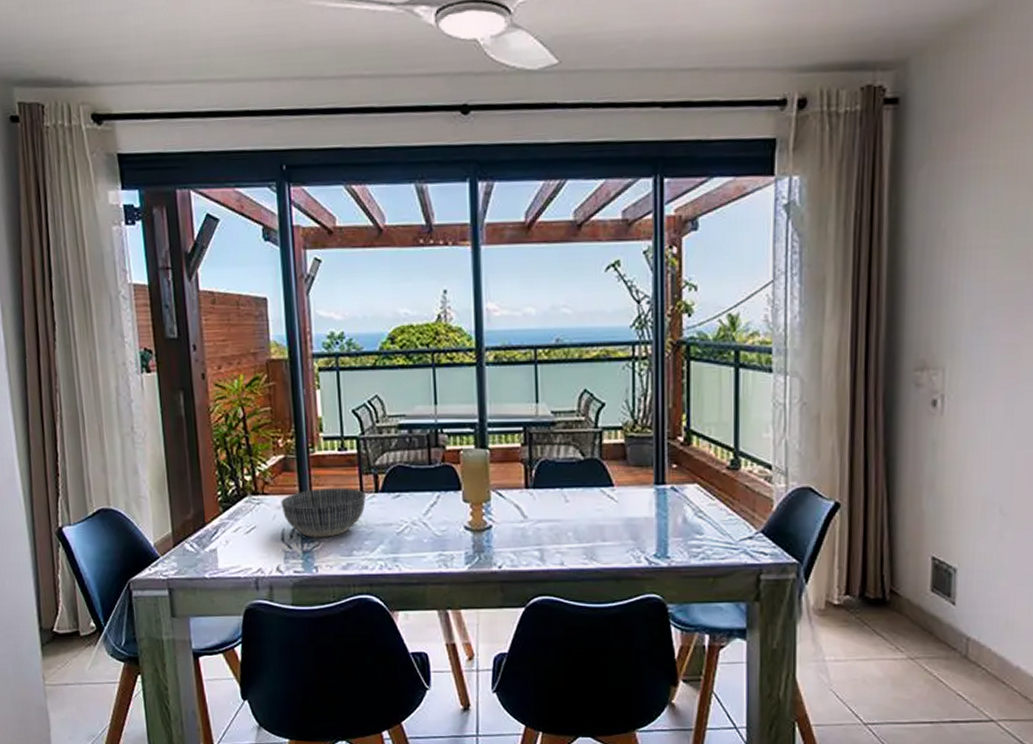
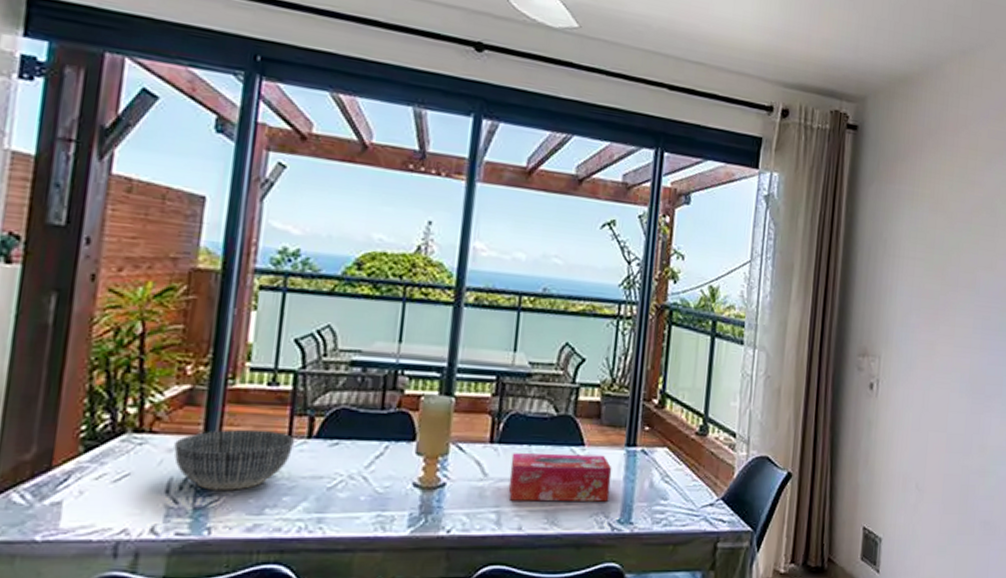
tissue box: none [546,494,643,539] -> present [508,453,612,502]

